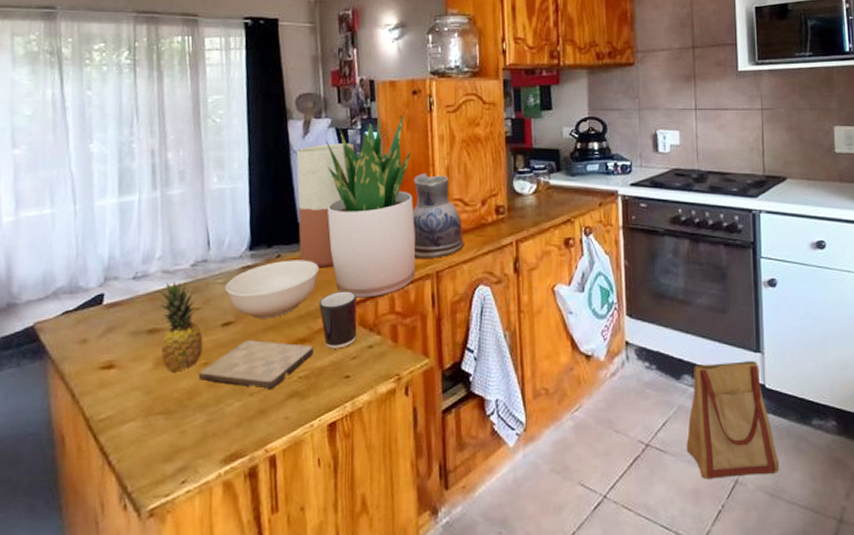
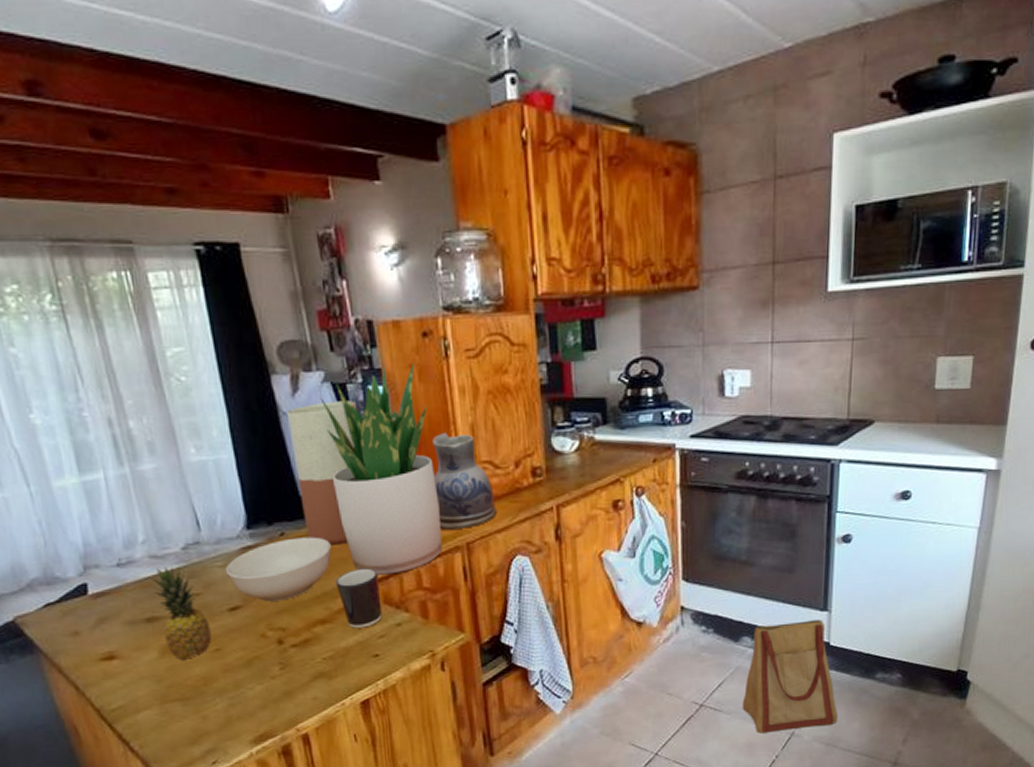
cutting board: present [198,340,314,389] -> none [211,624,336,671]

